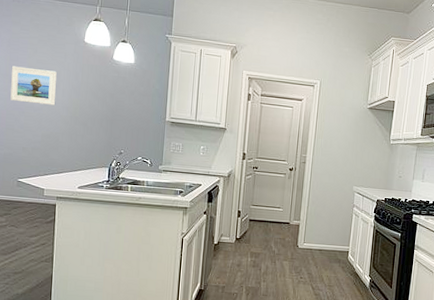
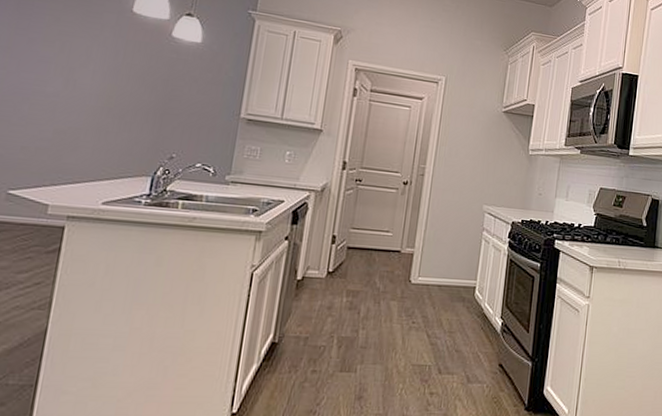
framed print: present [10,66,57,105] -> none [10,36,87,91]

